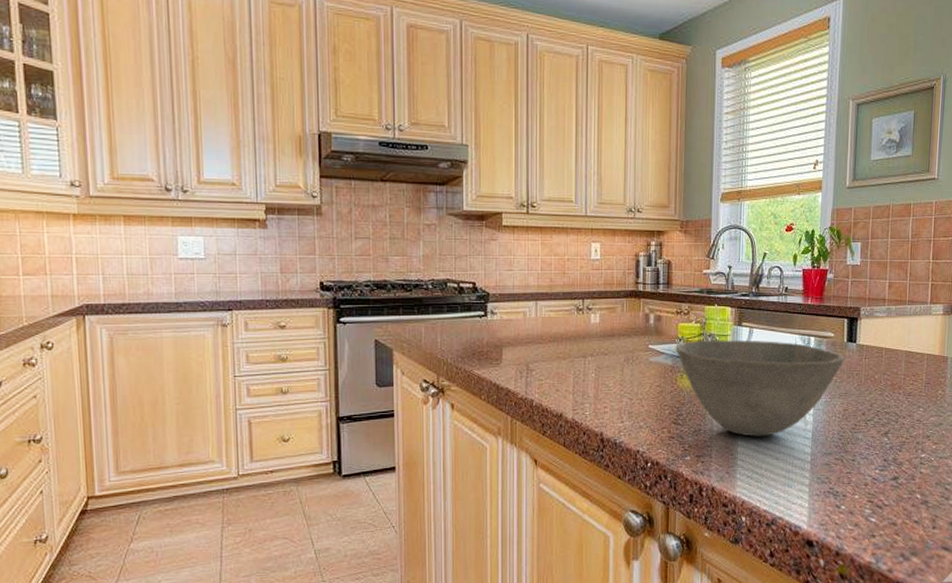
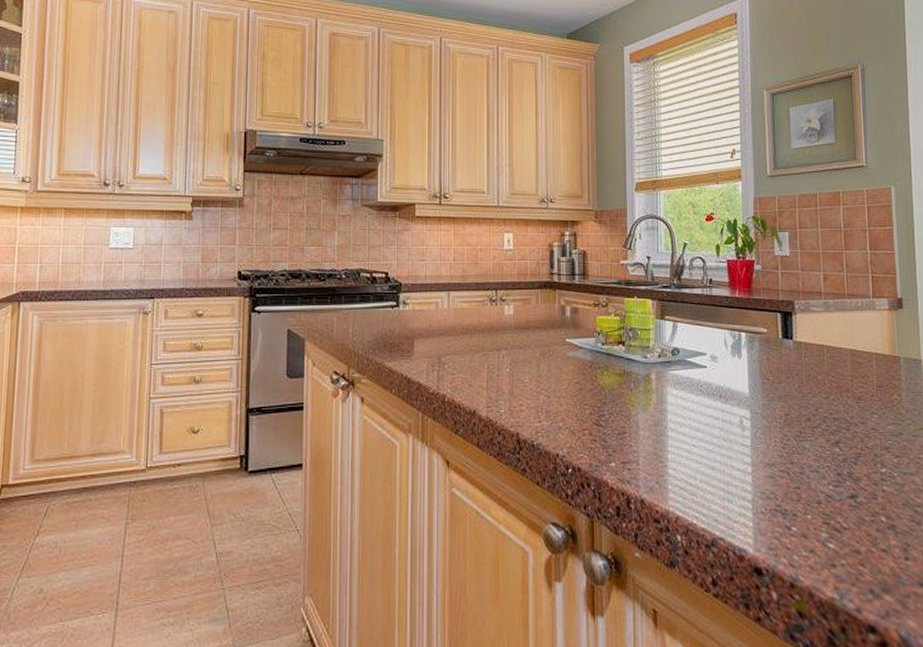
bowl: present [676,340,844,437] -> none [594,334,780,442]

